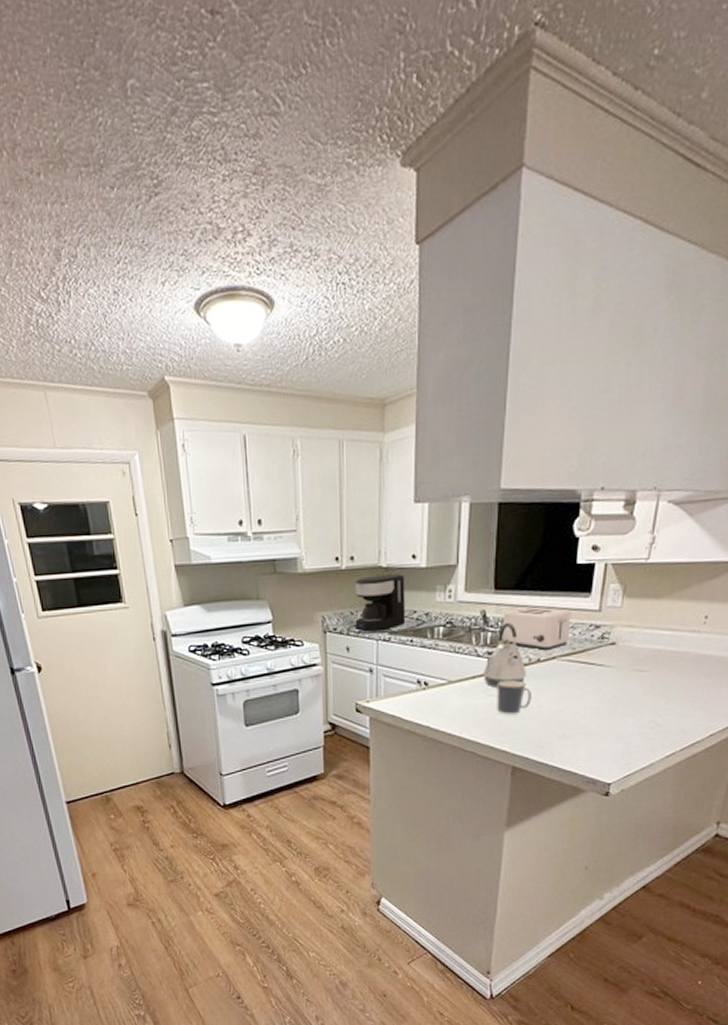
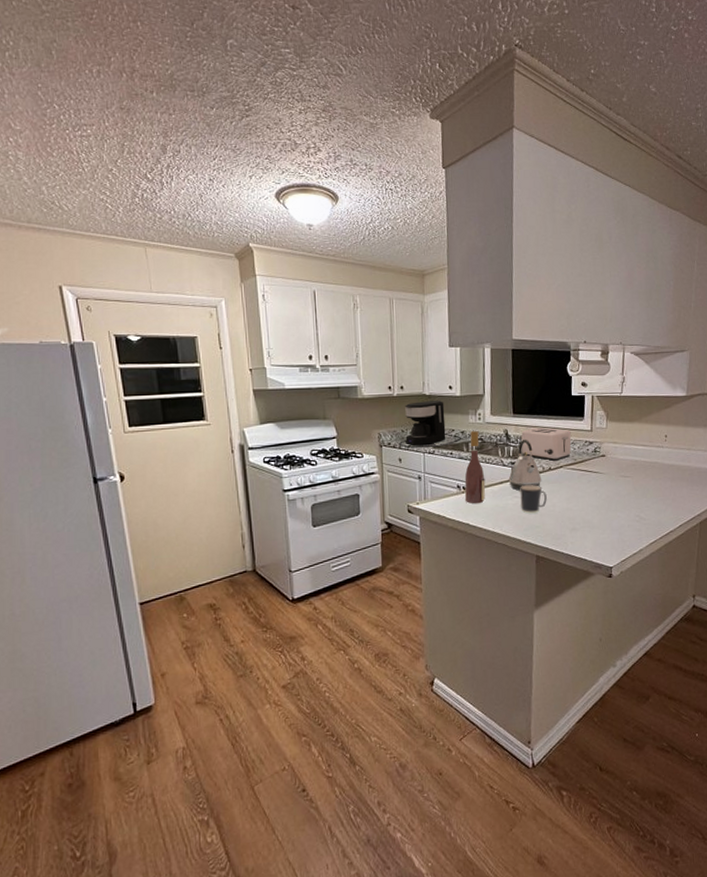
wine bottle: none [425,611,453,704] -> present [464,430,486,504]

